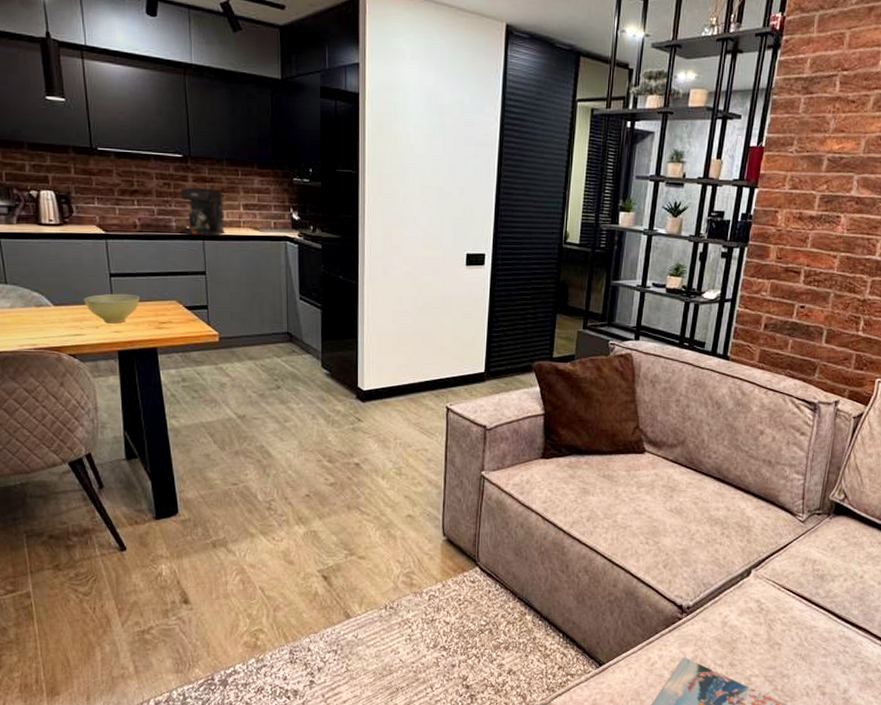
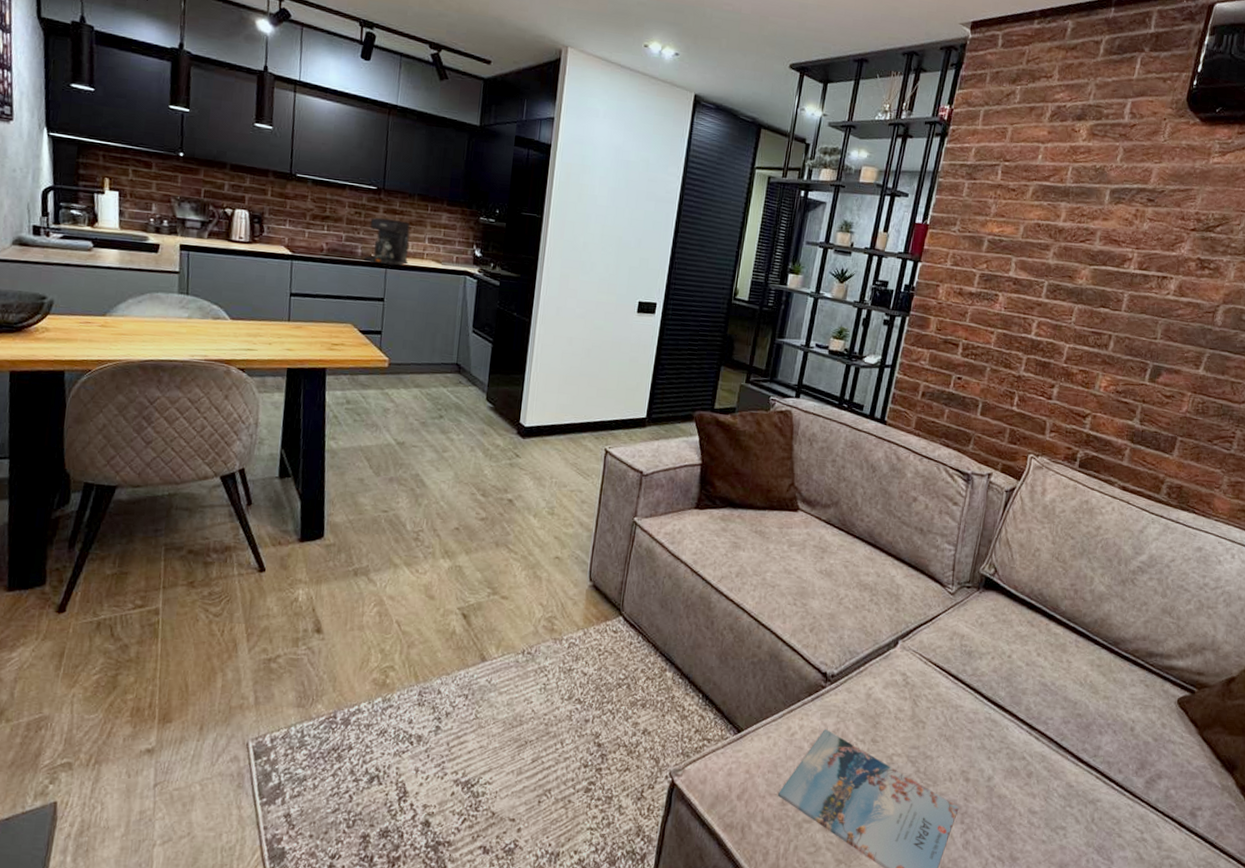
bowl: present [83,293,141,324] -> none [260,312,317,342]

